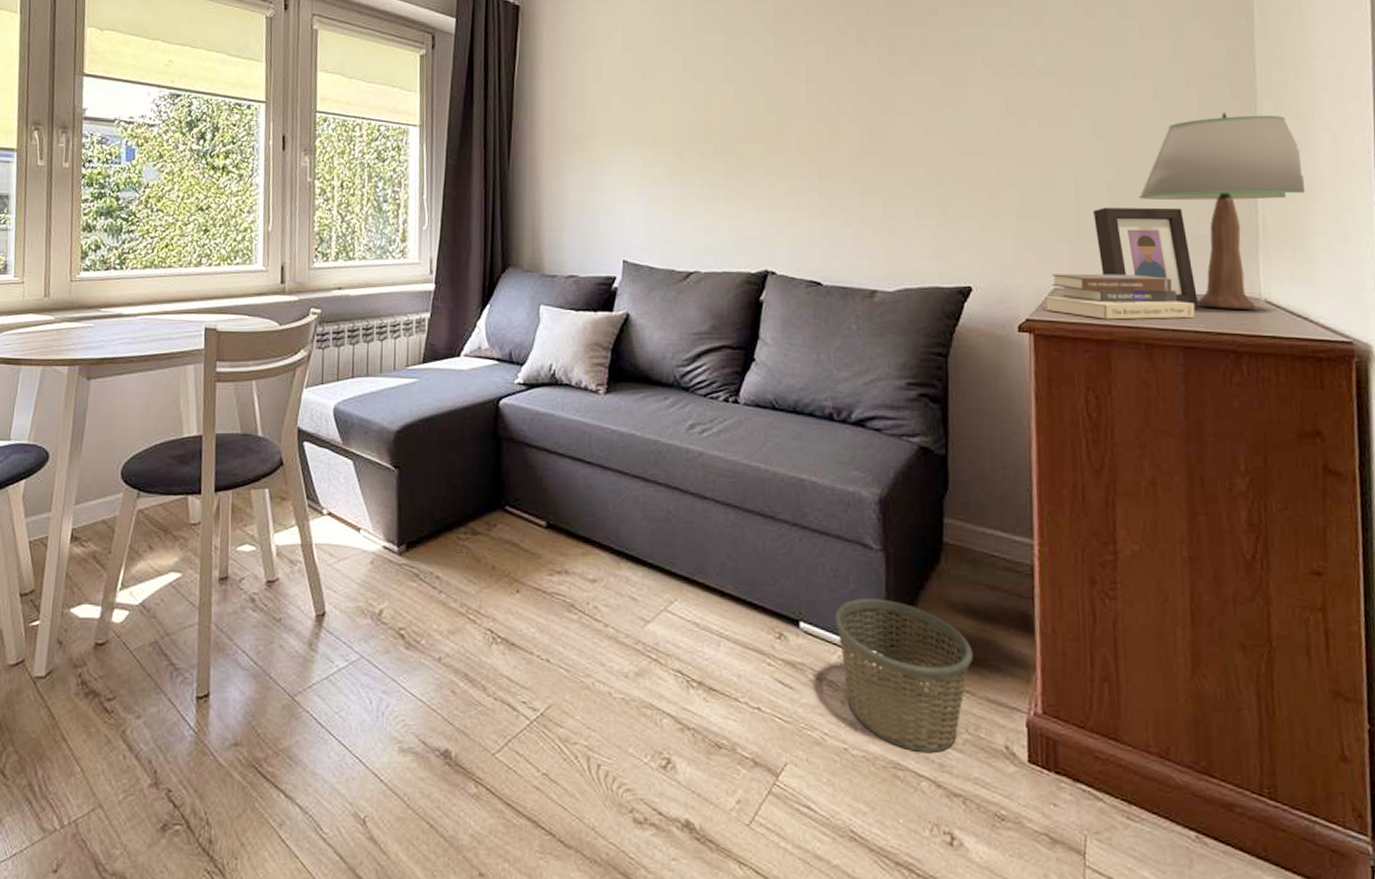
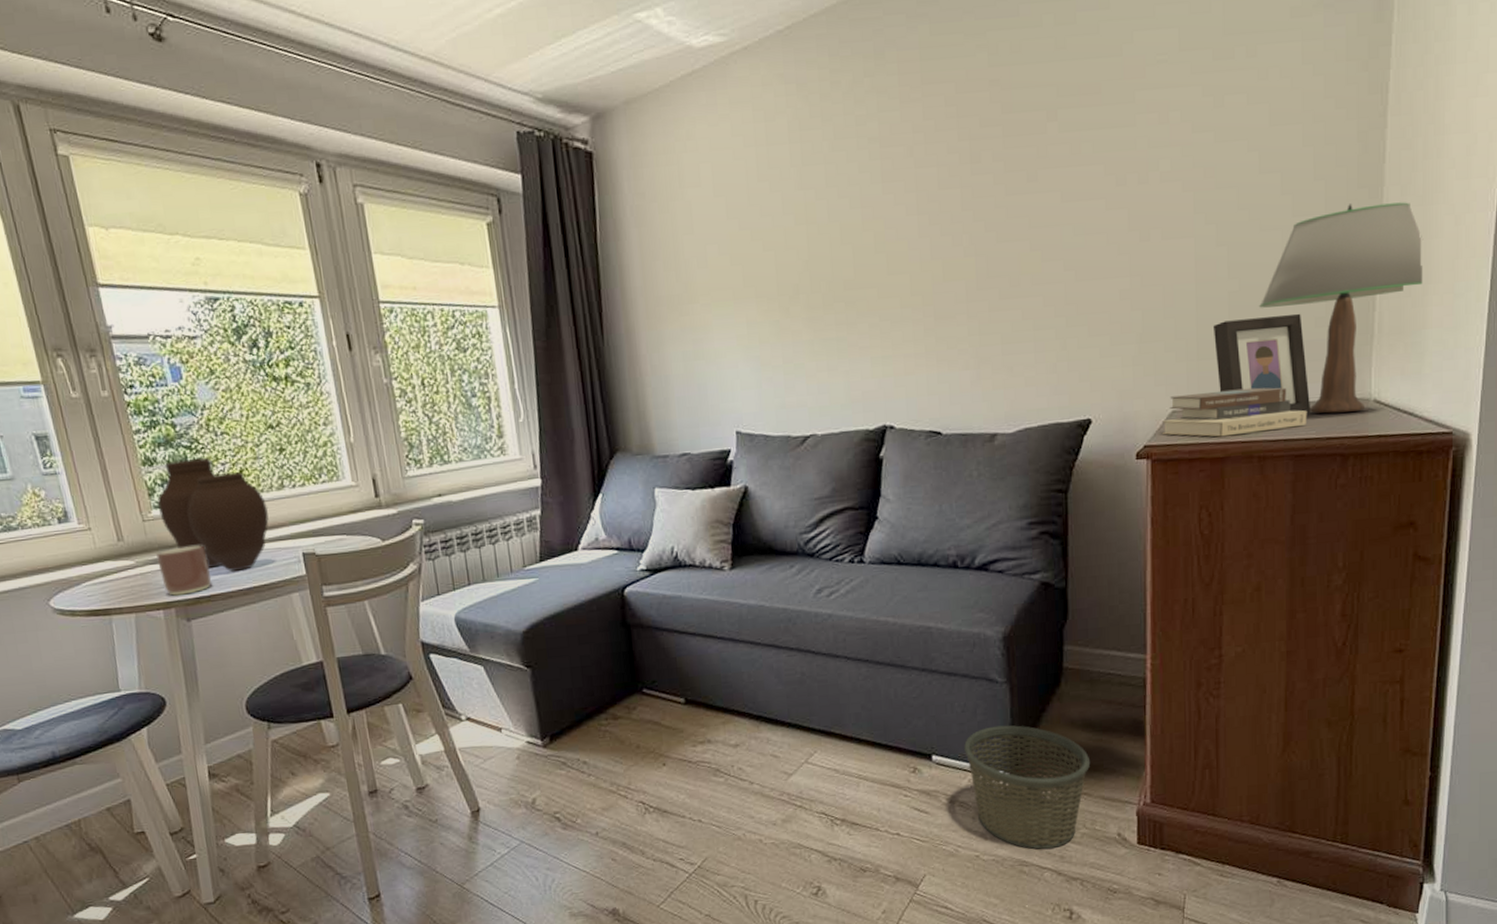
mug: none [74,309,120,354] -> present [156,545,212,596]
vase: none [86,229,183,337] -> present [157,458,269,571]

